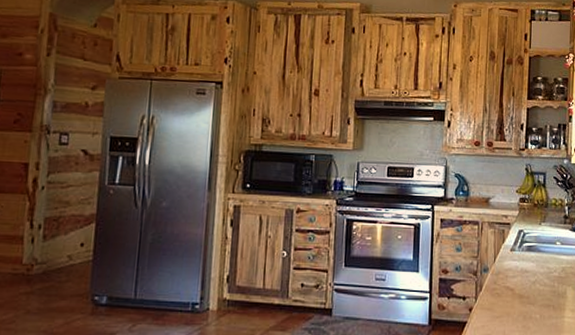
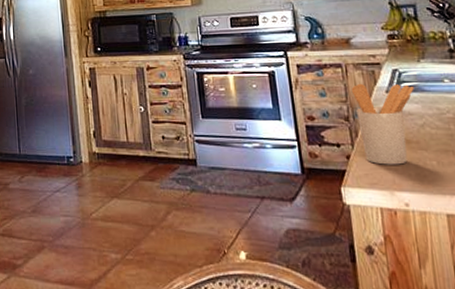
utensil holder: none [483,241,533,317] -> present [351,83,414,165]

